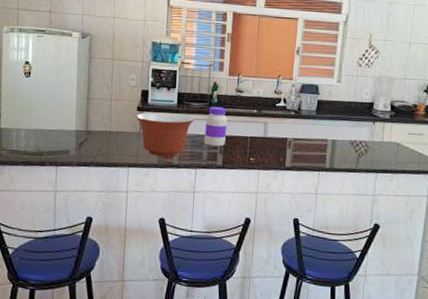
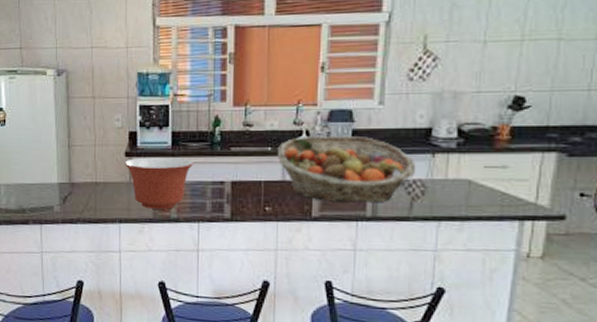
jar: present [204,106,228,147] -> none [207,146,235,195]
fruit basket: none [261,103,362,158] -> present [277,135,417,203]

